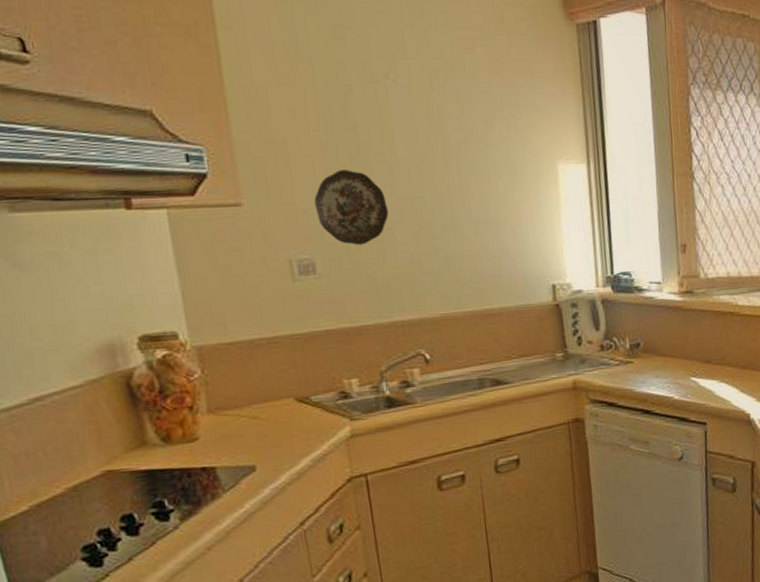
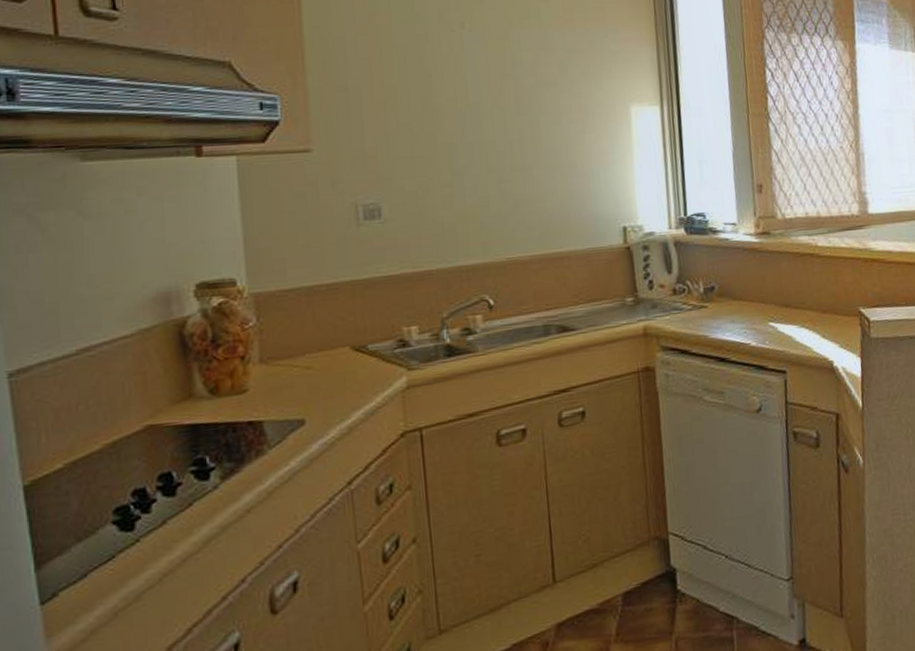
decorative plate: present [314,170,389,245] -> none [384,115,458,189]

